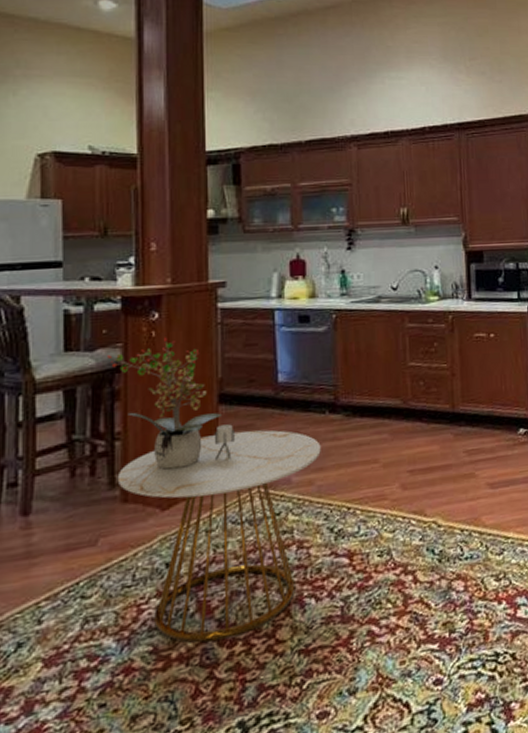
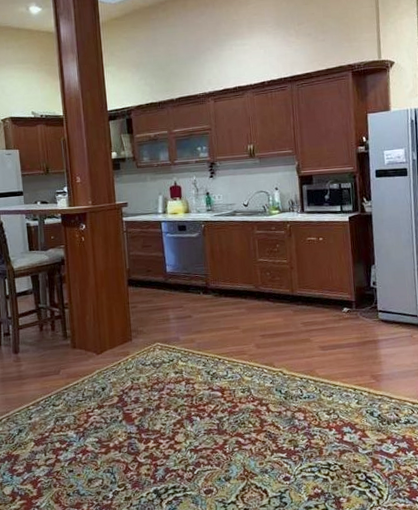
potted plant: present [108,337,221,470] -> none [56,241,131,328]
side table: present [117,424,321,643] -> none [68,300,199,439]

